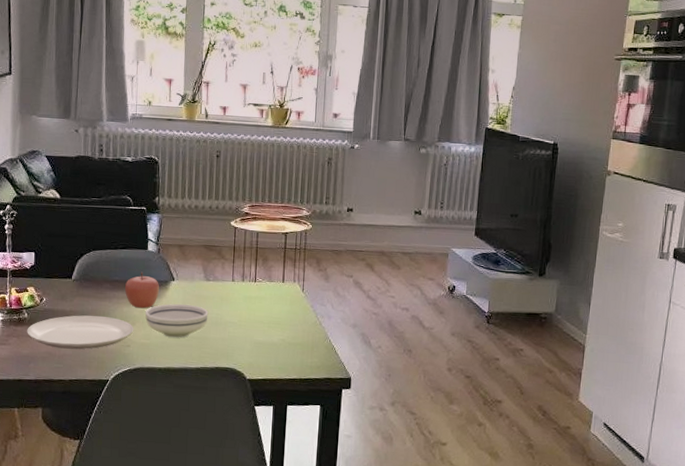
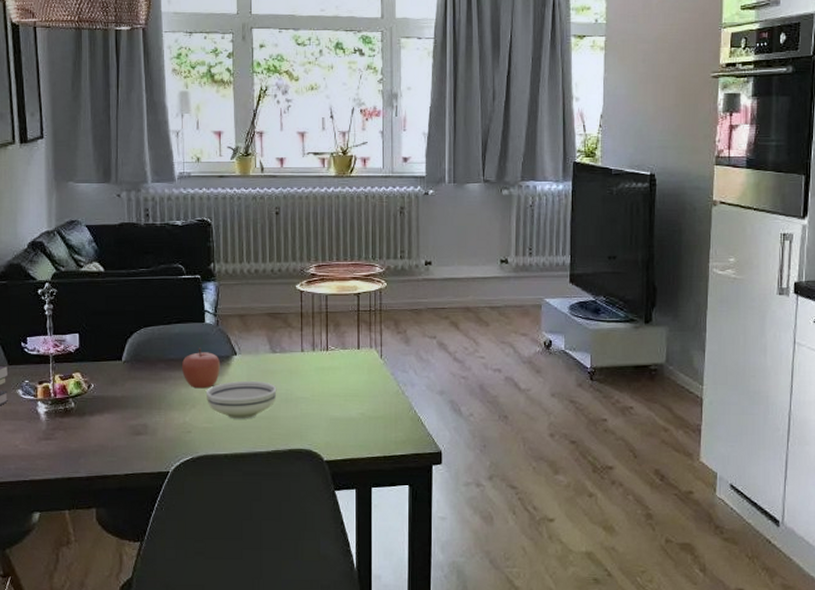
plate: present [27,315,134,350] -> none [75,400,195,440]

